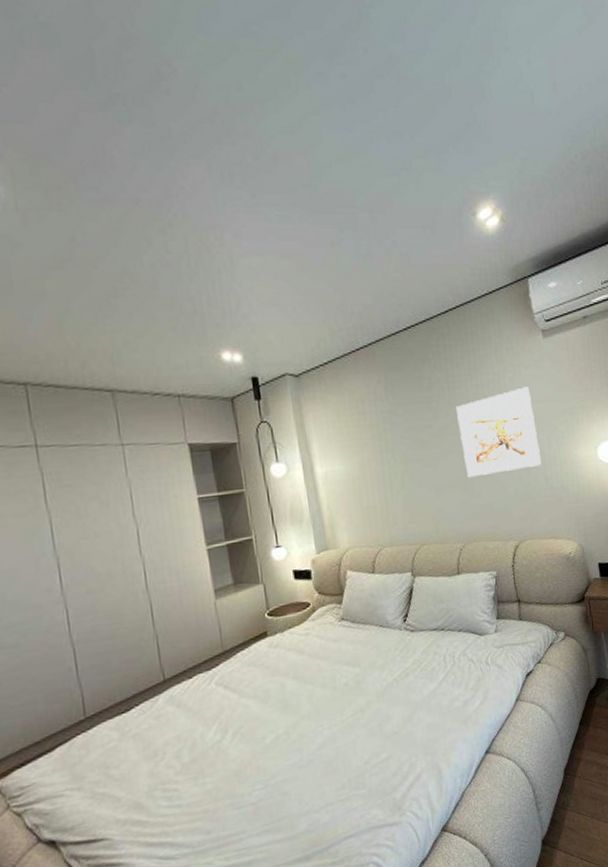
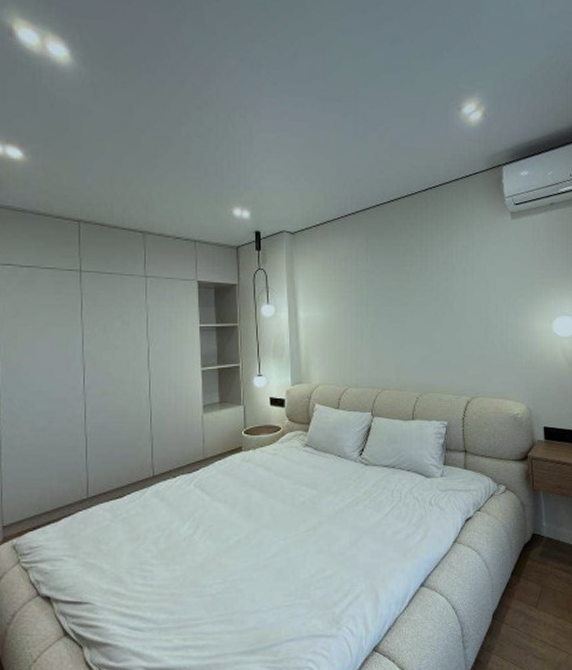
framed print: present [456,386,542,478] -> none [426,260,500,336]

